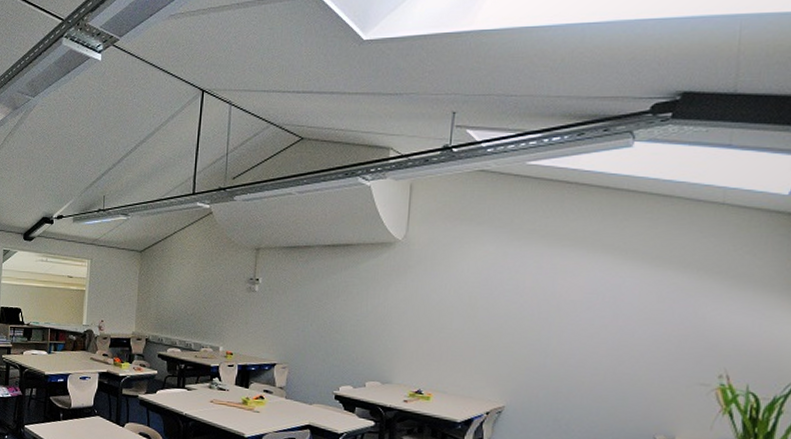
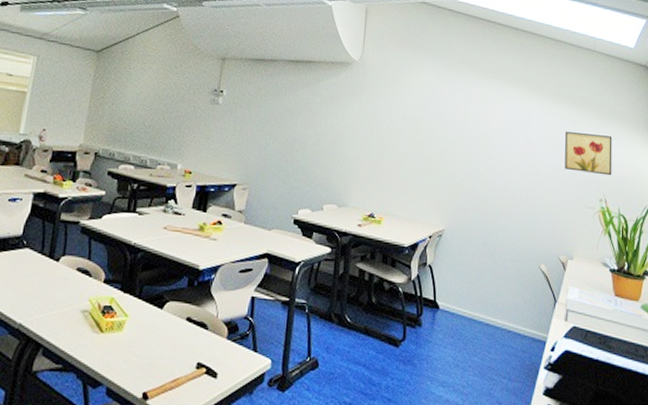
wall art: none [669,301,744,349] -> present [565,132,612,176]

